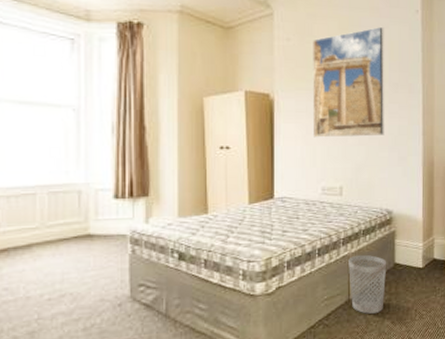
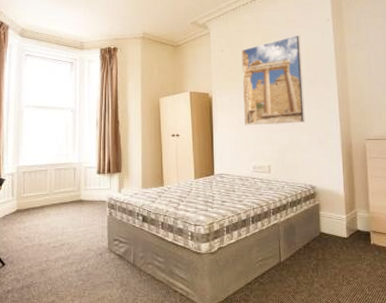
wastebasket: present [348,254,387,314] -> none [278,223,313,276]

